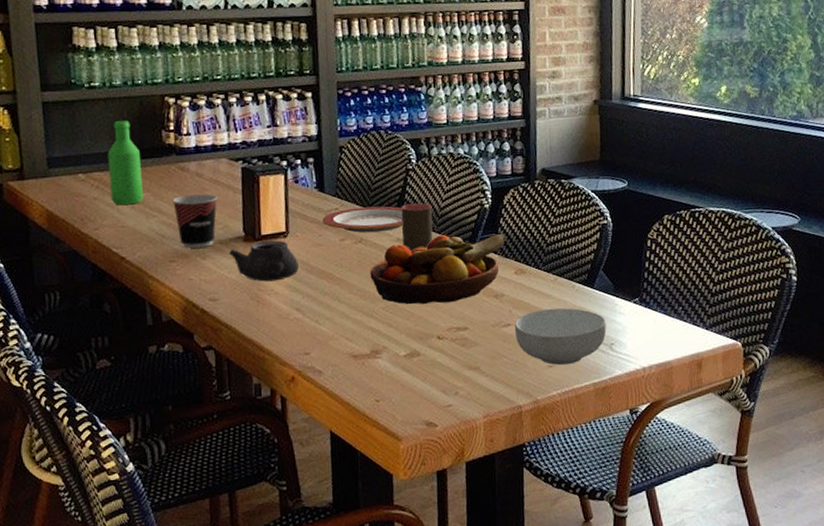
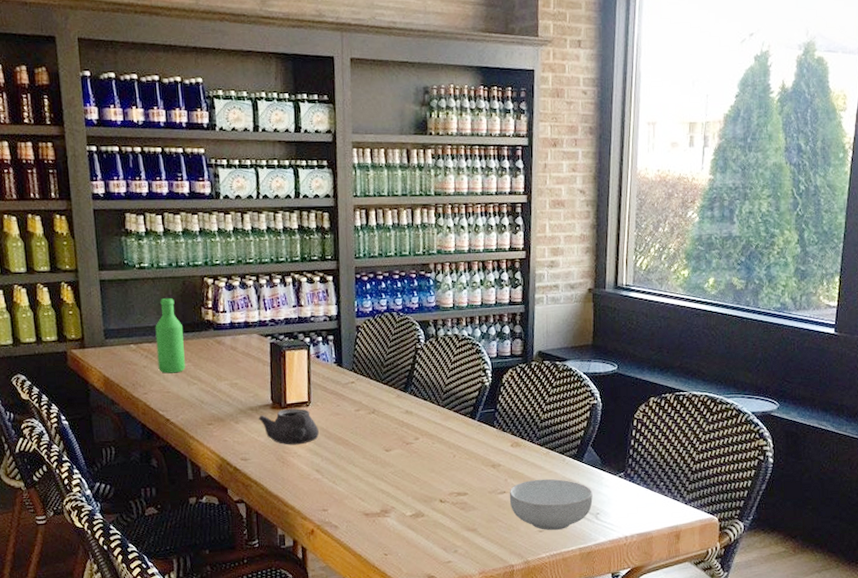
cup: present [171,194,218,249] -> none [209,365,250,413]
plate: present [322,206,403,233] -> none [340,381,412,405]
fruit bowl: present [370,234,507,304] -> none [381,409,504,471]
cup: present [401,203,433,252] -> none [410,379,438,423]

